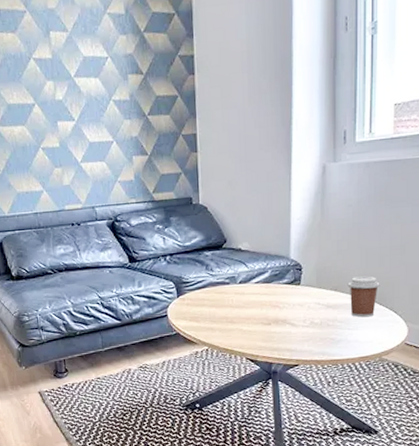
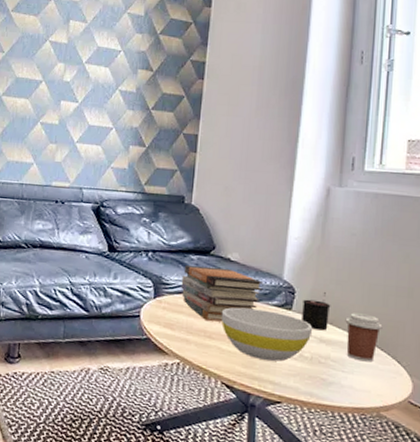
book stack: none [199,258,273,308] -> present [181,265,264,322]
bowl: none [239,289,320,333] -> present [221,307,313,362]
candle: none [310,263,334,298] -> present [302,292,331,331]

